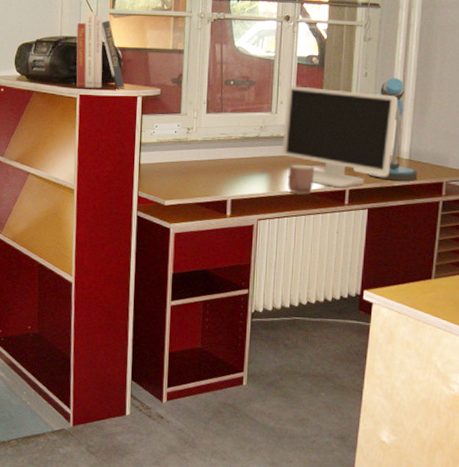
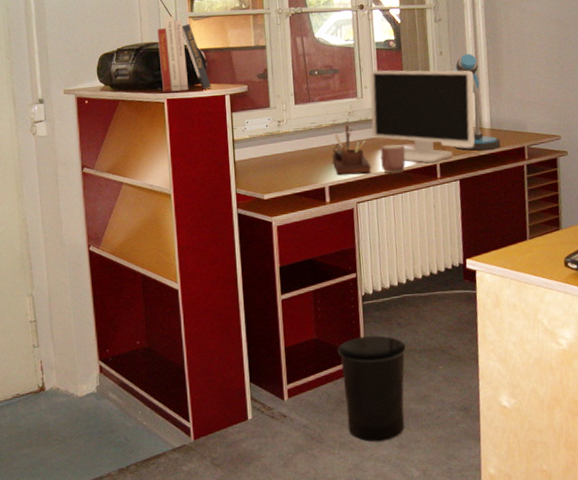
waste bin: none [220,352,291,455] -> present [337,335,407,441]
desk organizer: none [237,139,277,191] -> present [331,125,372,174]

